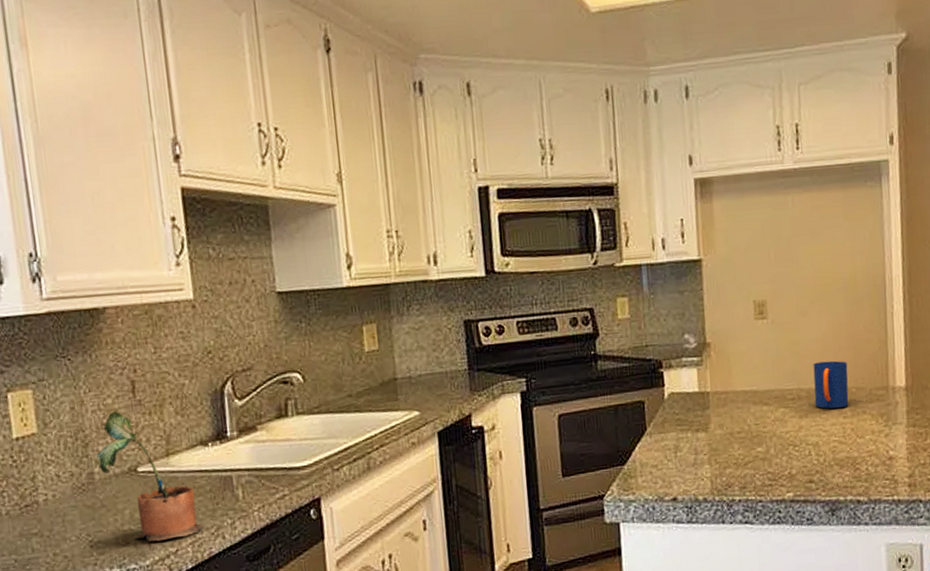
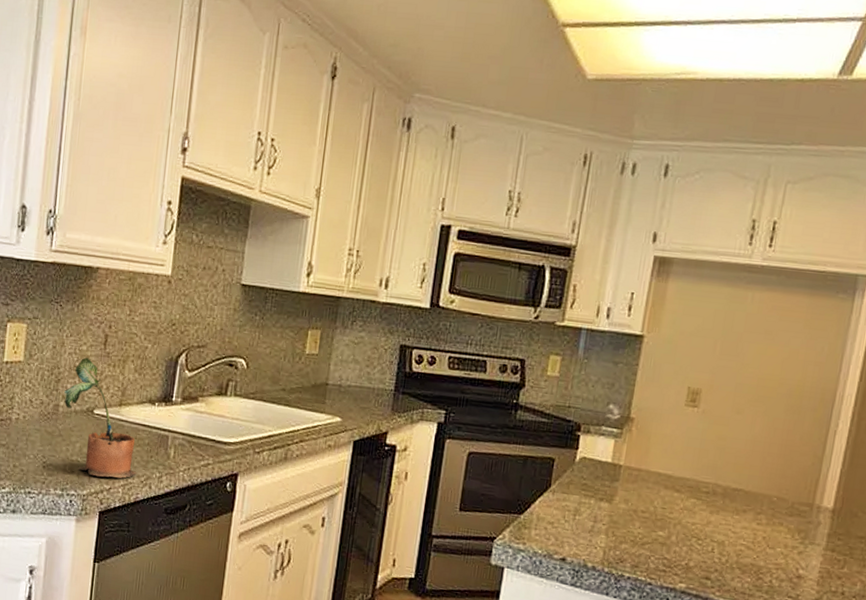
mug: present [813,360,849,409] -> none [730,462,774,514]

